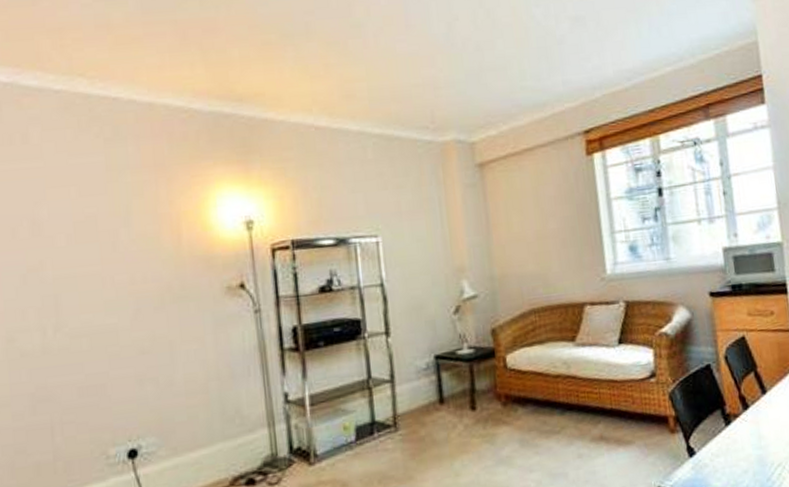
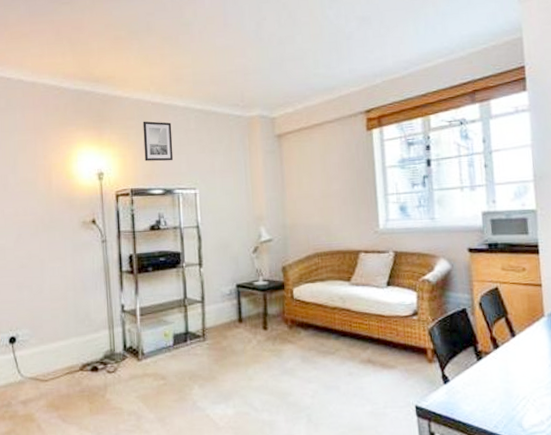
wall art: none [304,151,347,204] -> present [143,121,174,161]

